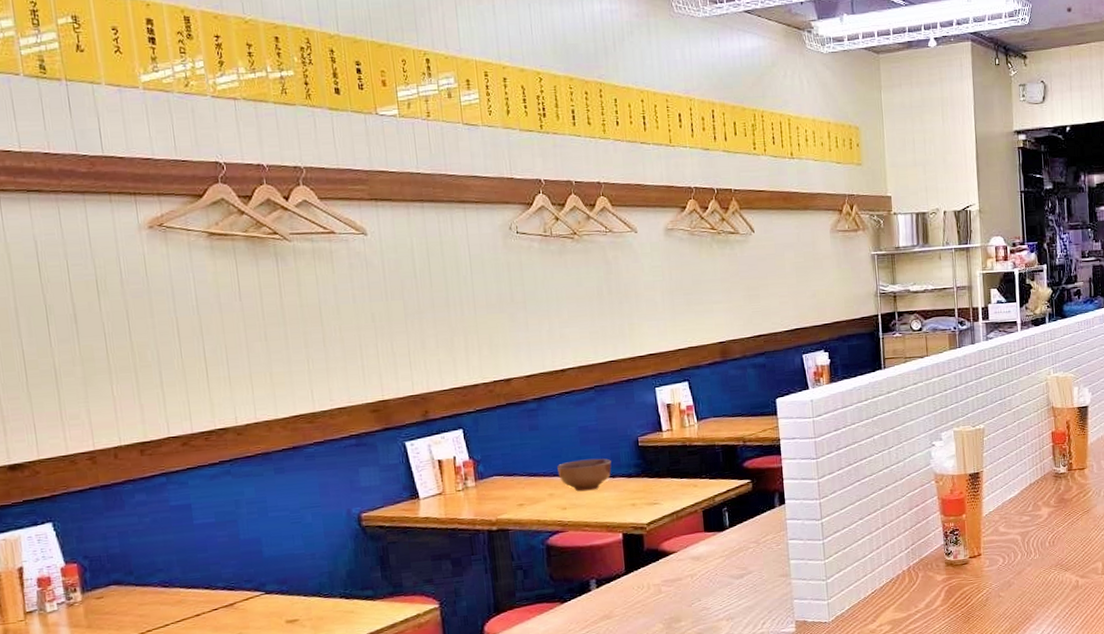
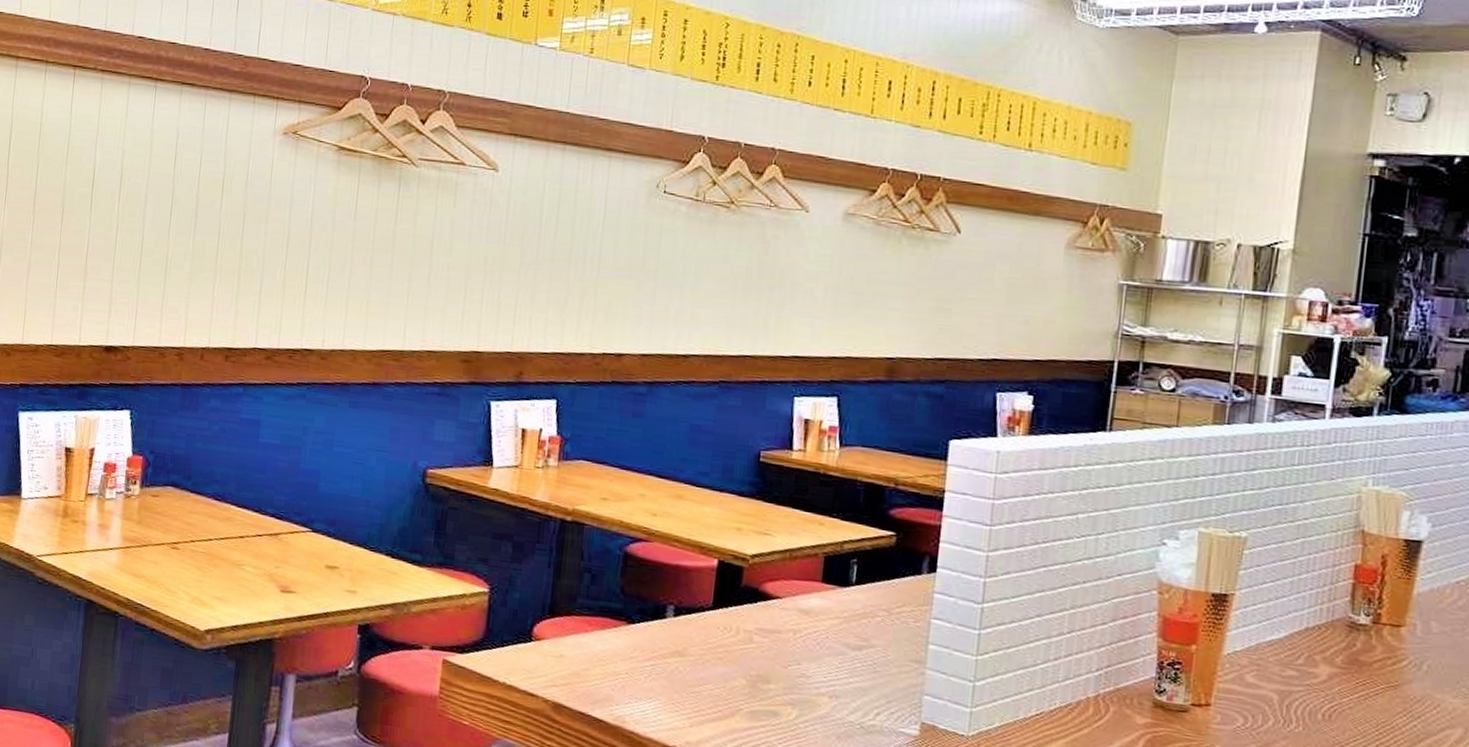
bowl: present [557,458,612,492] -> none [655,461,722,501]

